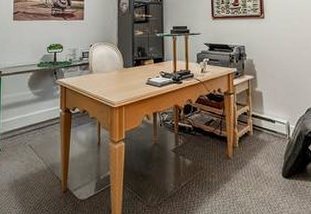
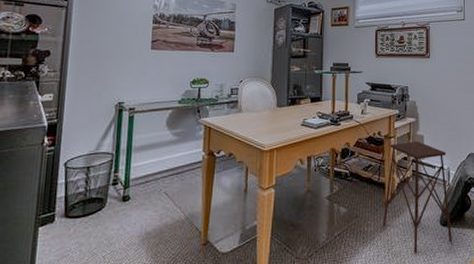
side table: none [227,97,295,205] -> present [383,141,452,254]

